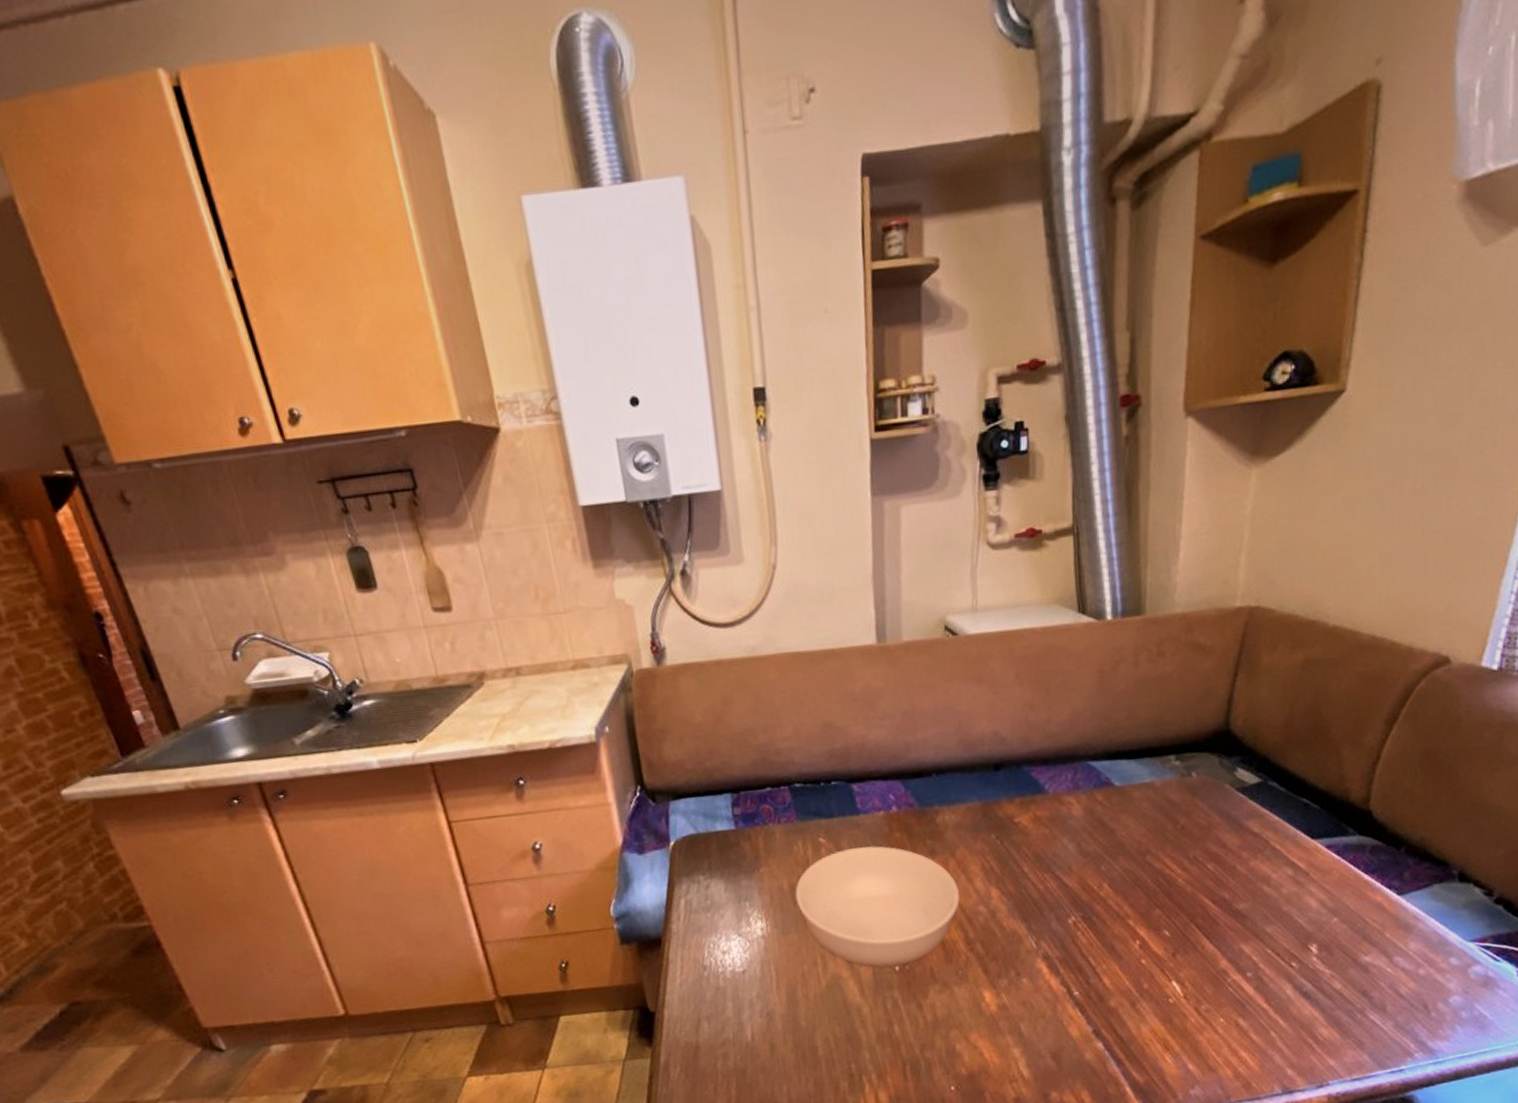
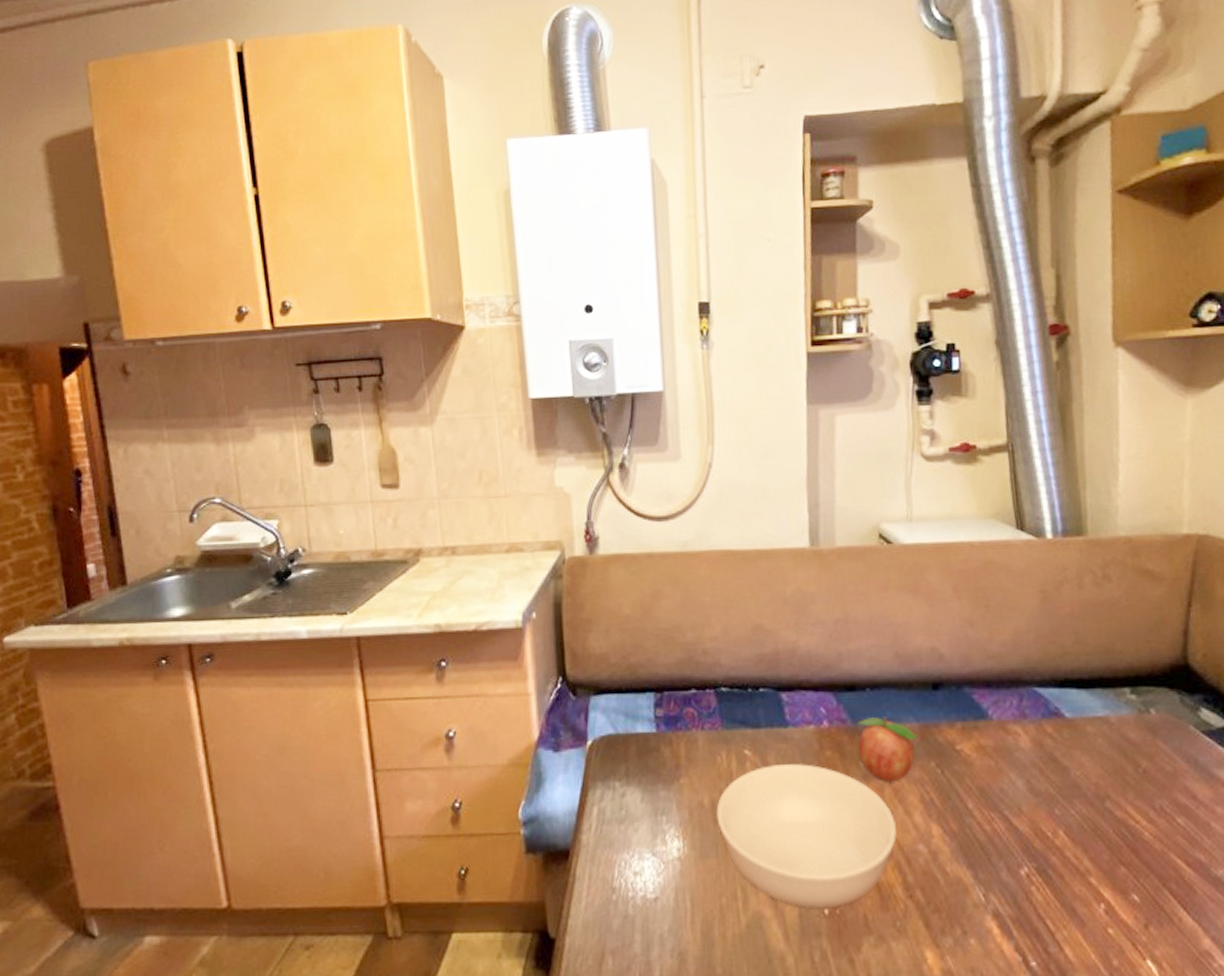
fruit: none [924,797,978,855] -> present [857,715,916,781]

